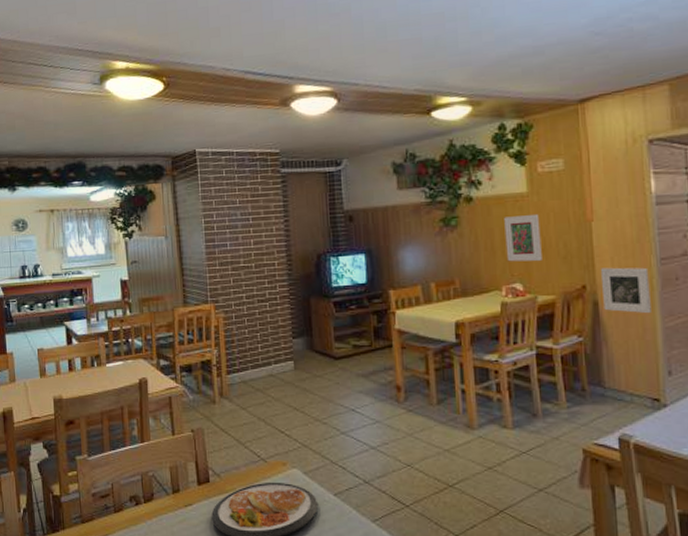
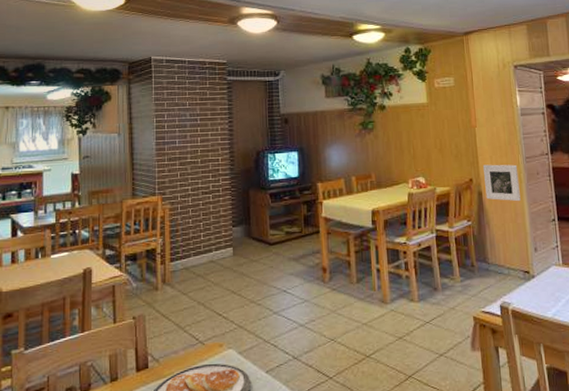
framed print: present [504,213,542,262] -> none [410,120,439,159]

